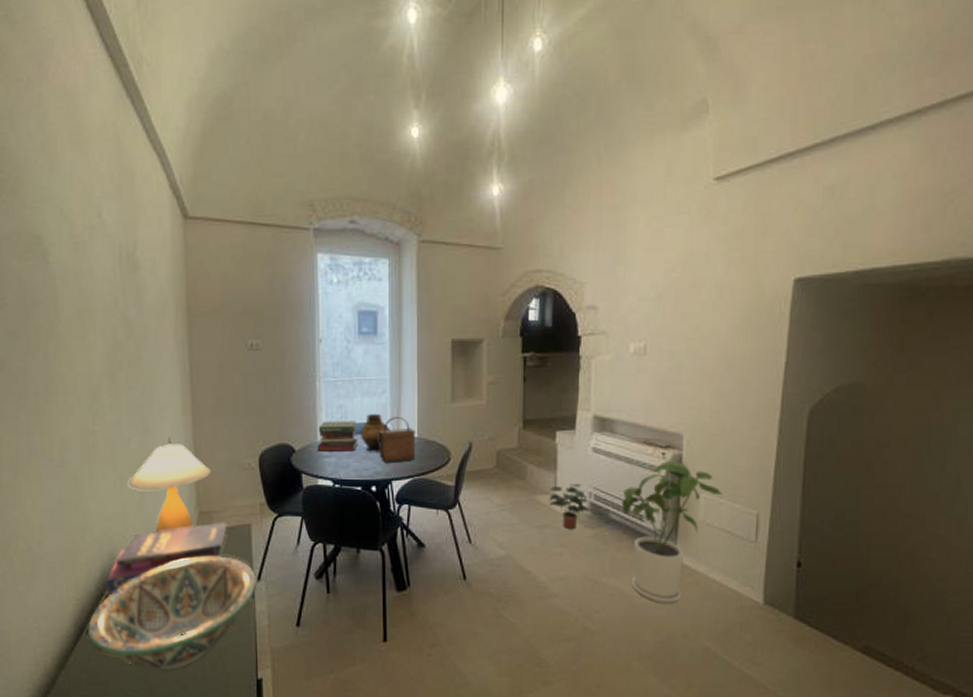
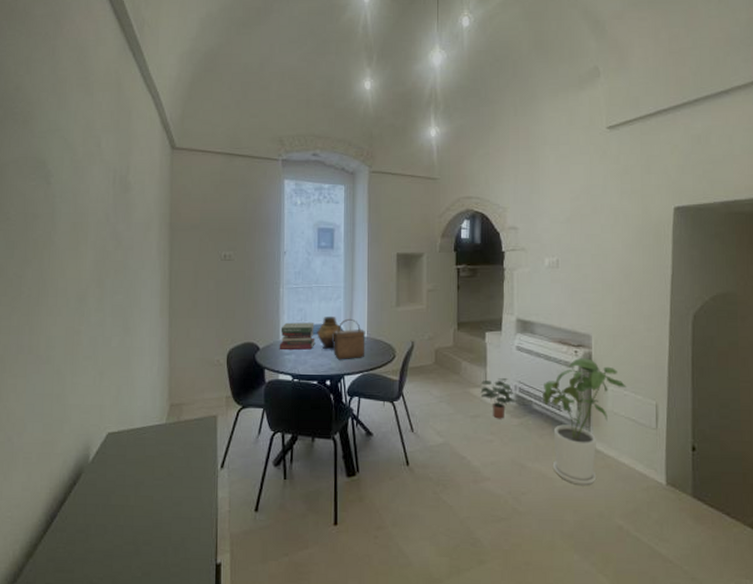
decorative bowl: present [88,555,257,670] -> none [58,445,220,557]
books: present [106,521,227,593] -> none [79,413,195,482]
table lamp: present [128,437,211,533] -> none [107,336,184,424]

